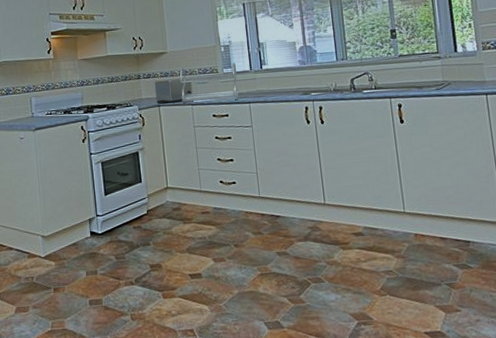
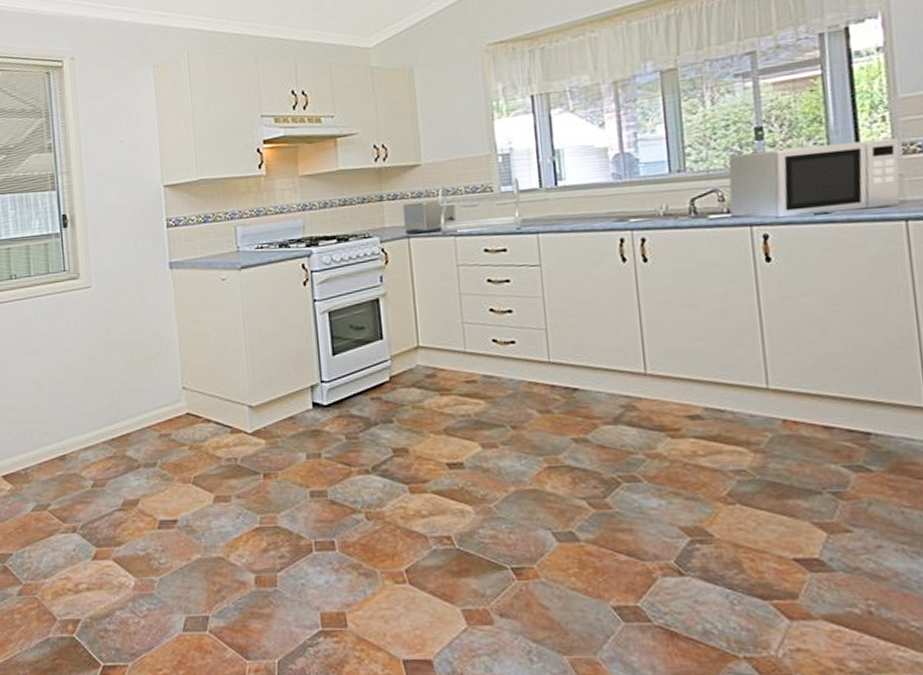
microwave: none [374,39,482,93] -> present [728,138,901,218]

